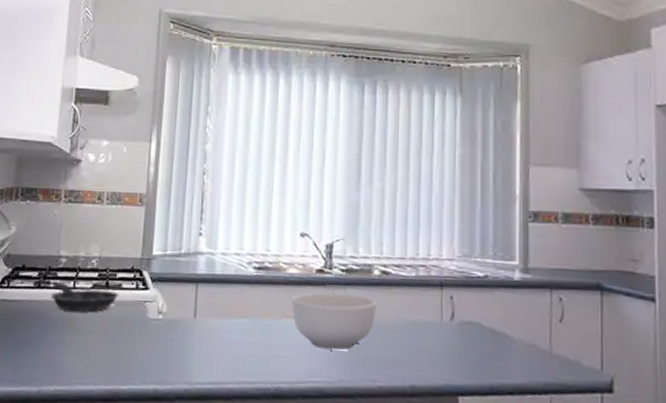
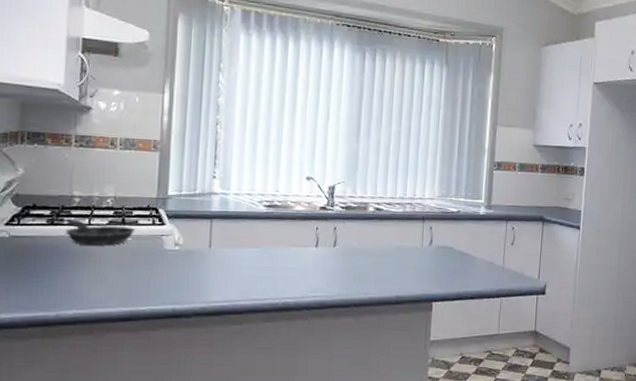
bowl: present [291,293,377,351] -> none [297,226,370,271]

